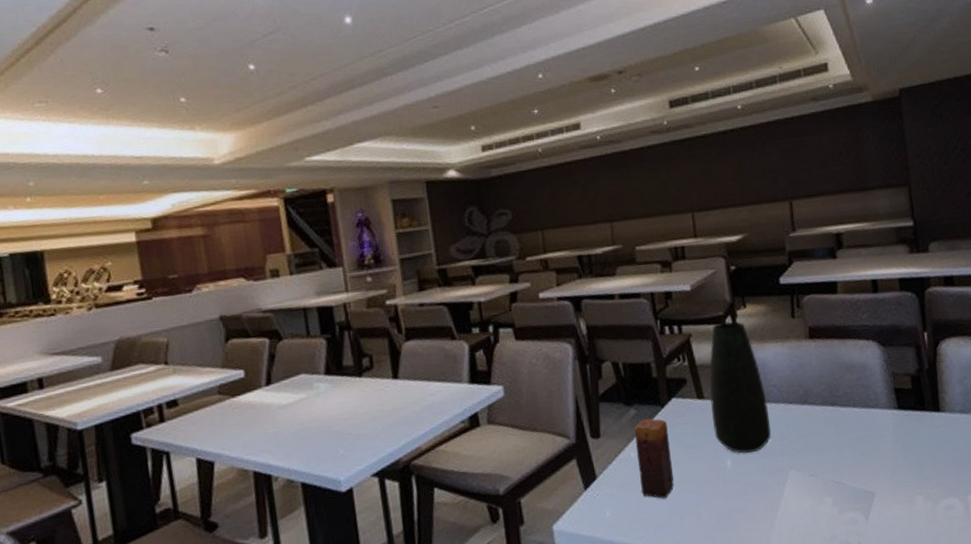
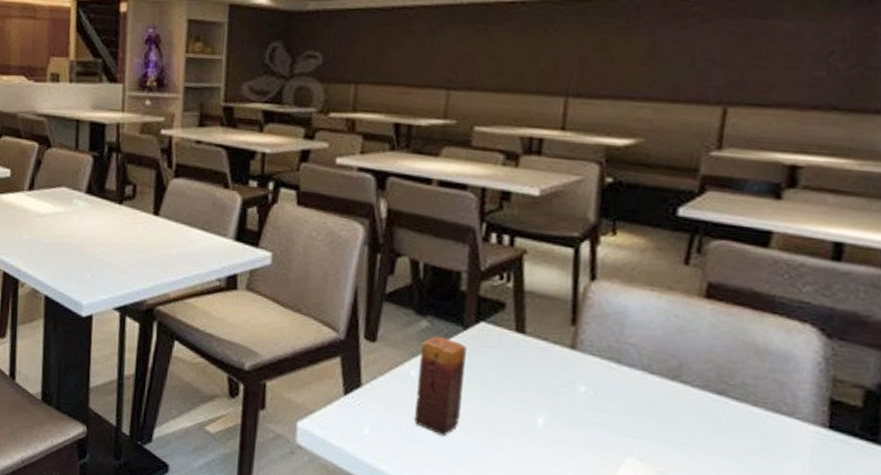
vase: present [709,321,771,454] -> none [529,246,617,419]

